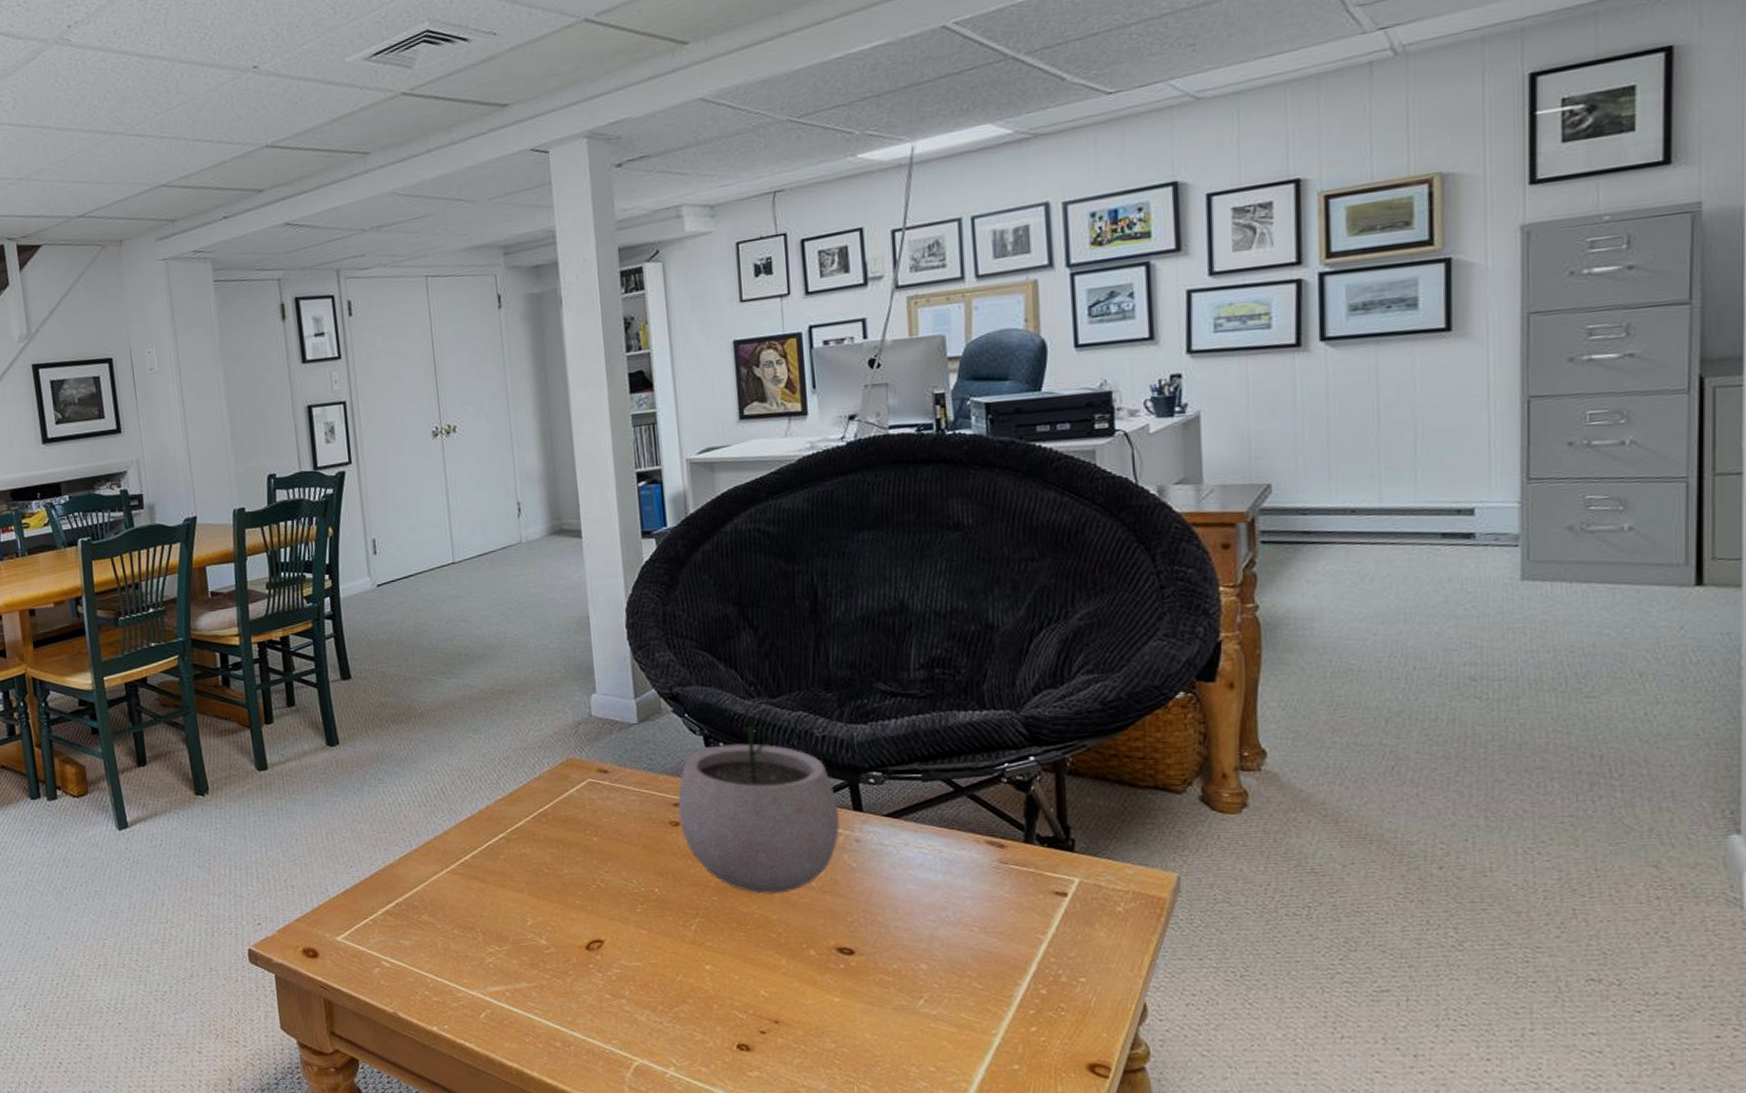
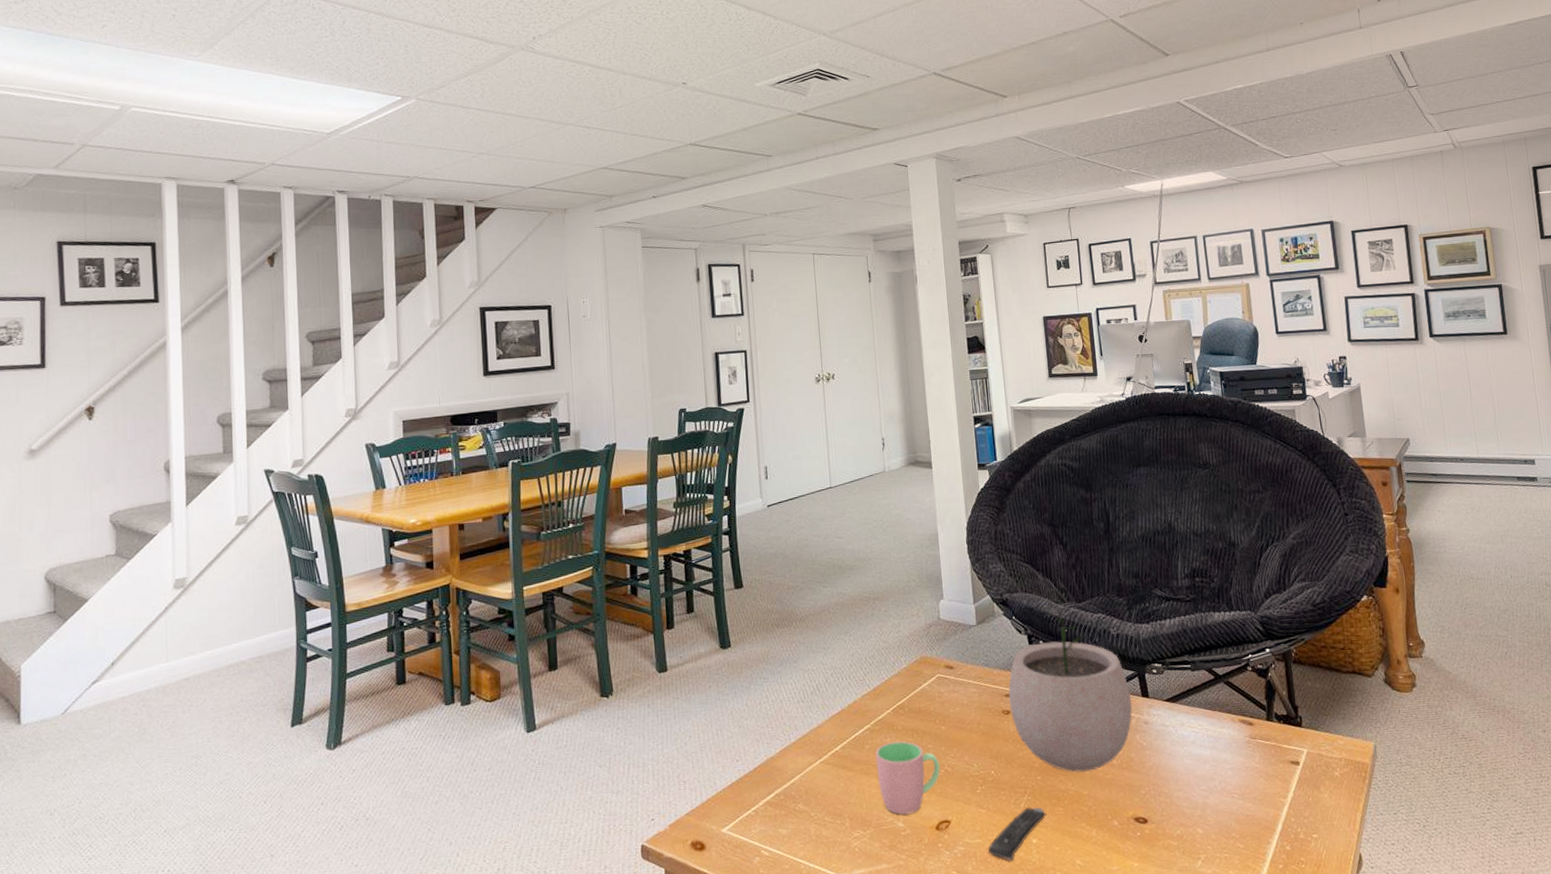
cup: none [512,852,591,932] -> present [875,741,940,815]
remote control: none [650,930,724,988] -> present [988,807,1047,861]

